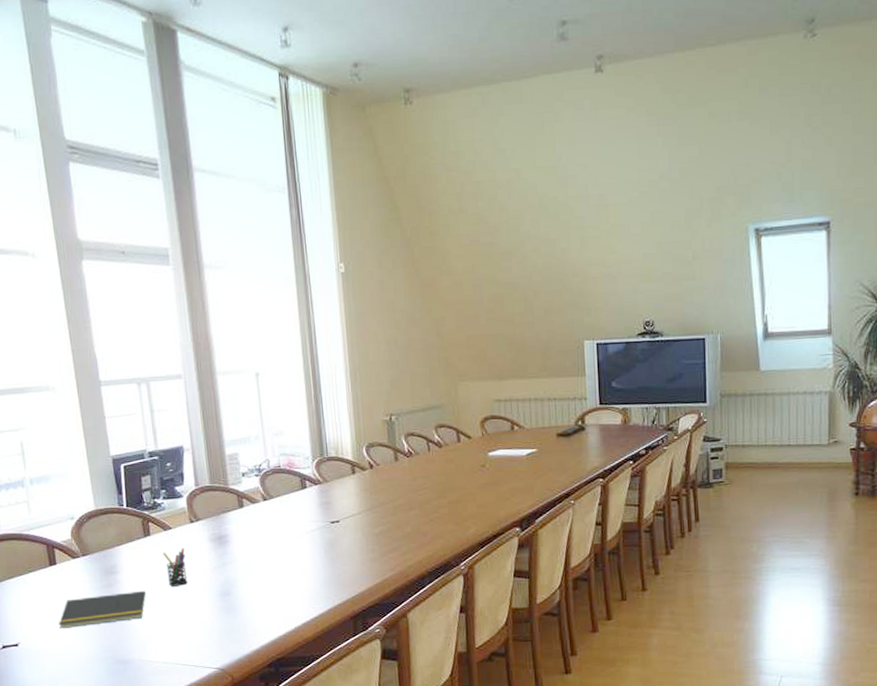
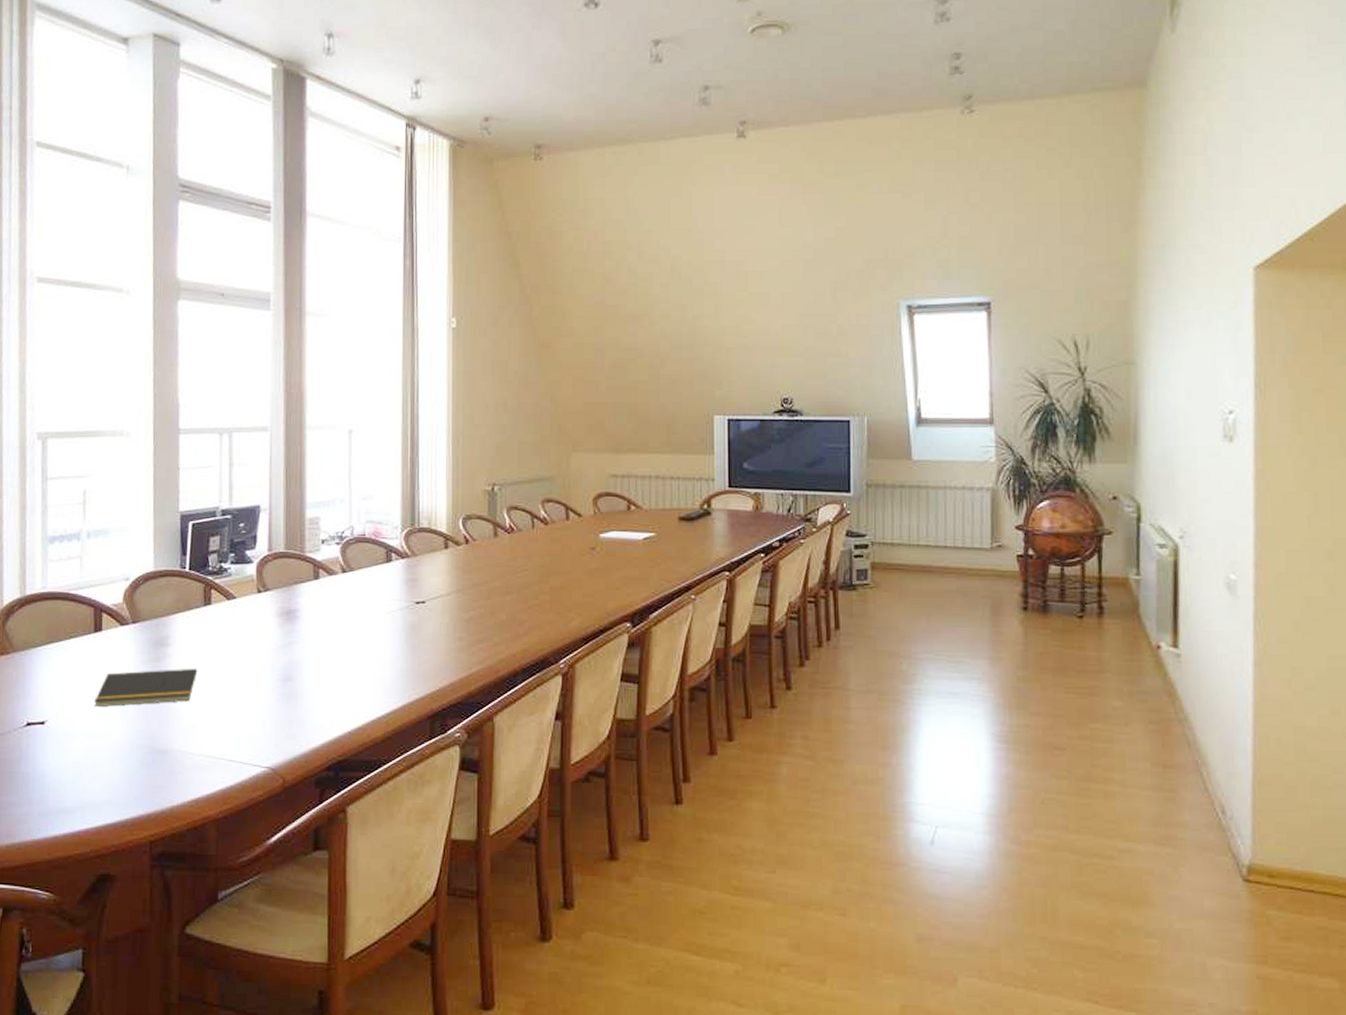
pen holder: present [162,548,188,586] -> none [222,621,247,665]

